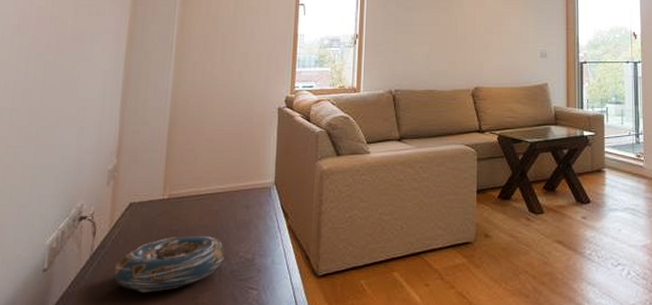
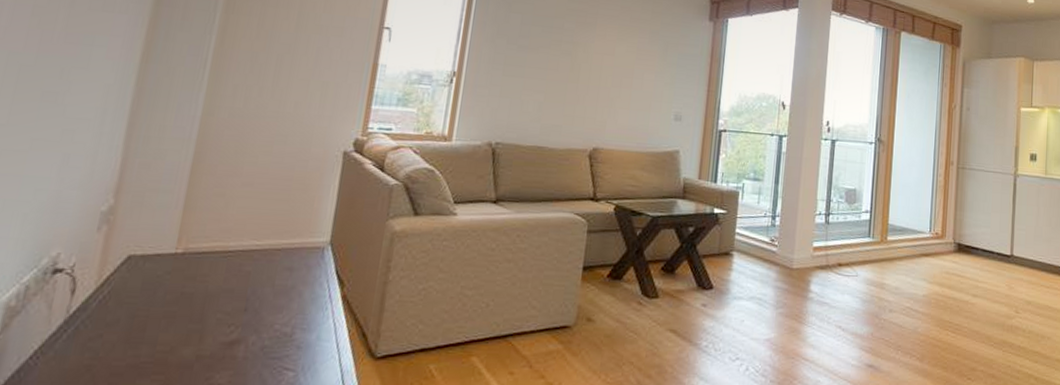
decorative bowl: present [113,235,225,293] -> none [95,300,255,369]

